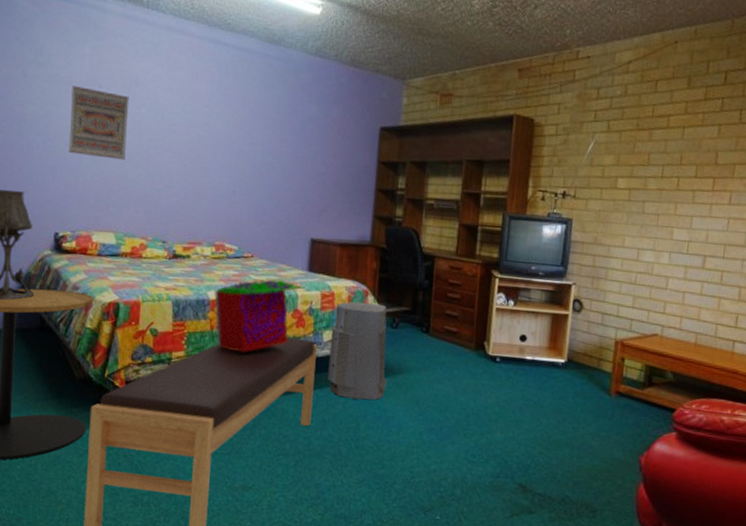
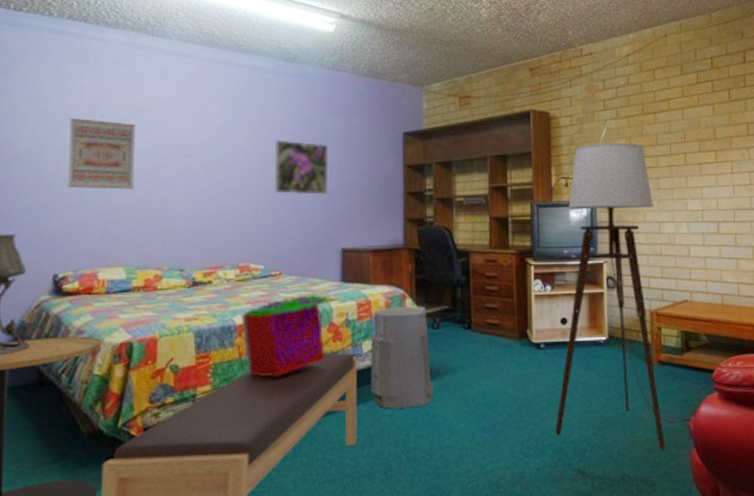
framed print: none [252,123,305,184] -> present [274,140,329,195]
floor lamp: none [501,157,646,479] -> present [555,142,693,449]

